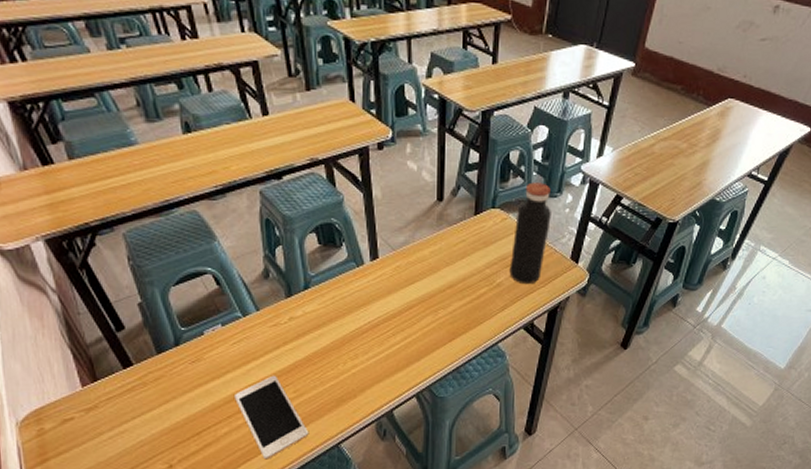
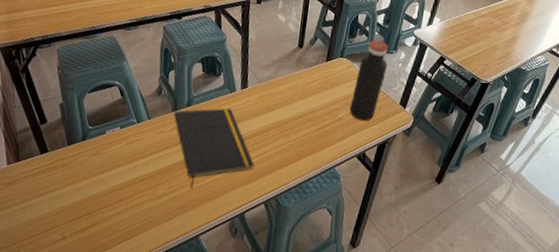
cell phone: present [233,375,309,460] -> none [121,172,176,242]
notepad: none [288,286,399,390] -> present [173,108,255,190]

